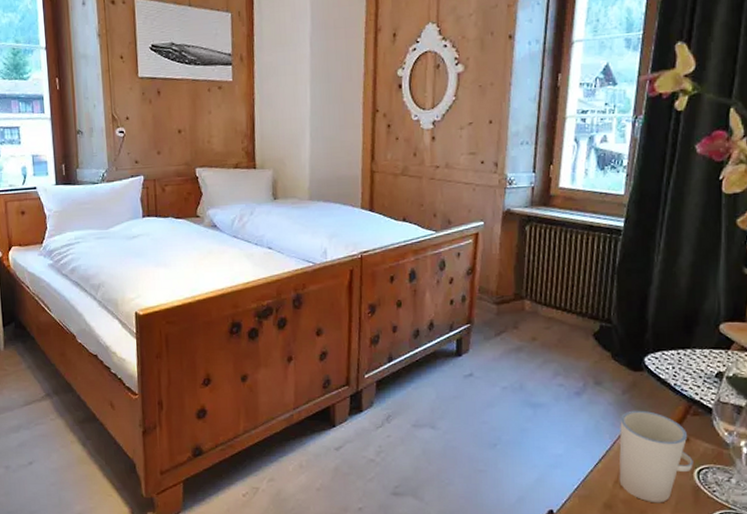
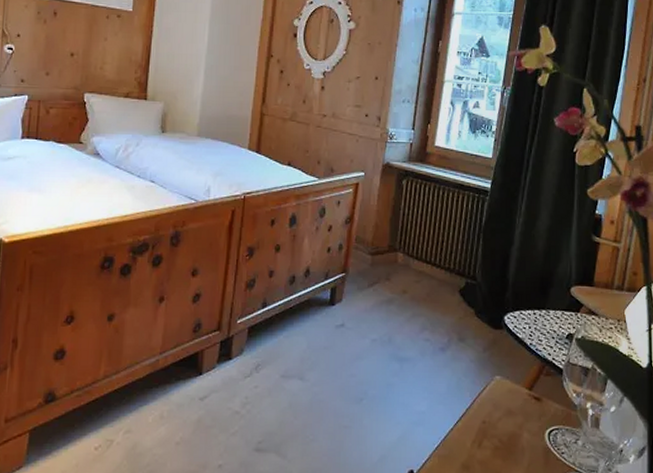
cup: present [619,410,693,503] -> none [477,368,545,465]

